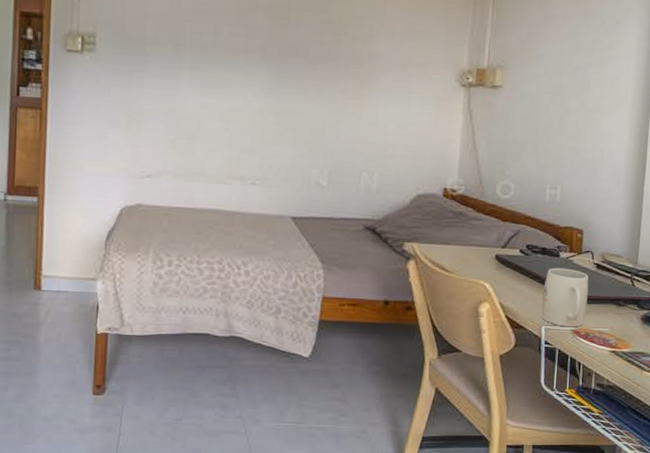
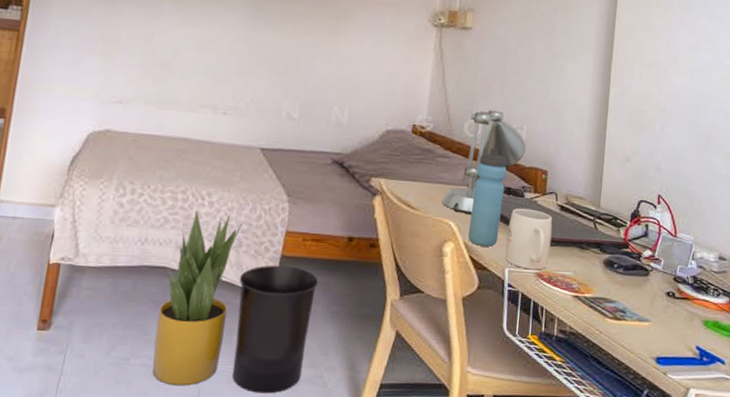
planter: none [204,280,280,442] -> present [152,211,244,386]
waste bin: none [280,329,358,448] -> present [232,265,319,394]
desk lamp: none [476,170,561,275] -> present [442,110,526,214]
water bottle: none [504,209,542,306] -> present [468,148,507,247]

